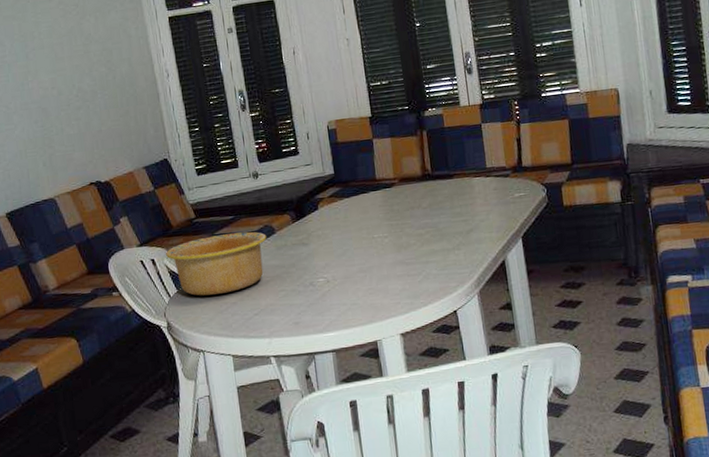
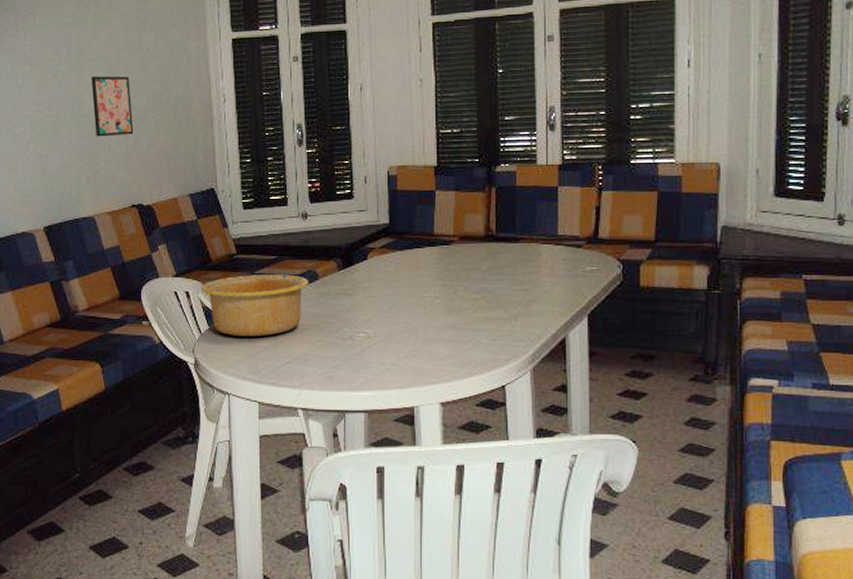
wall art: none [37,61,84,122] -> present [91,76,134,137]

